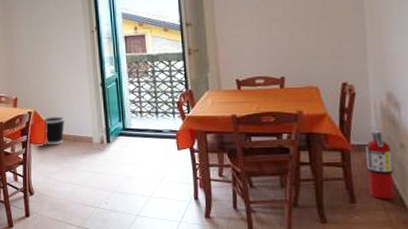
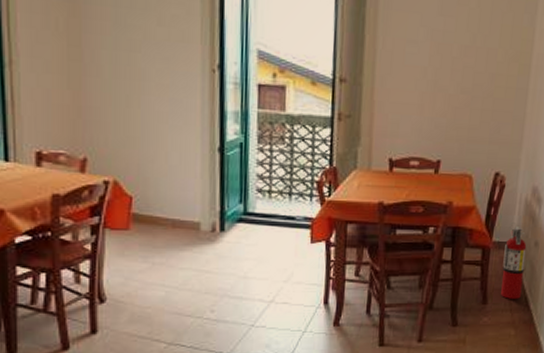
wastebasket: present [43,116,65,144] -> none [127,190,162,231]

